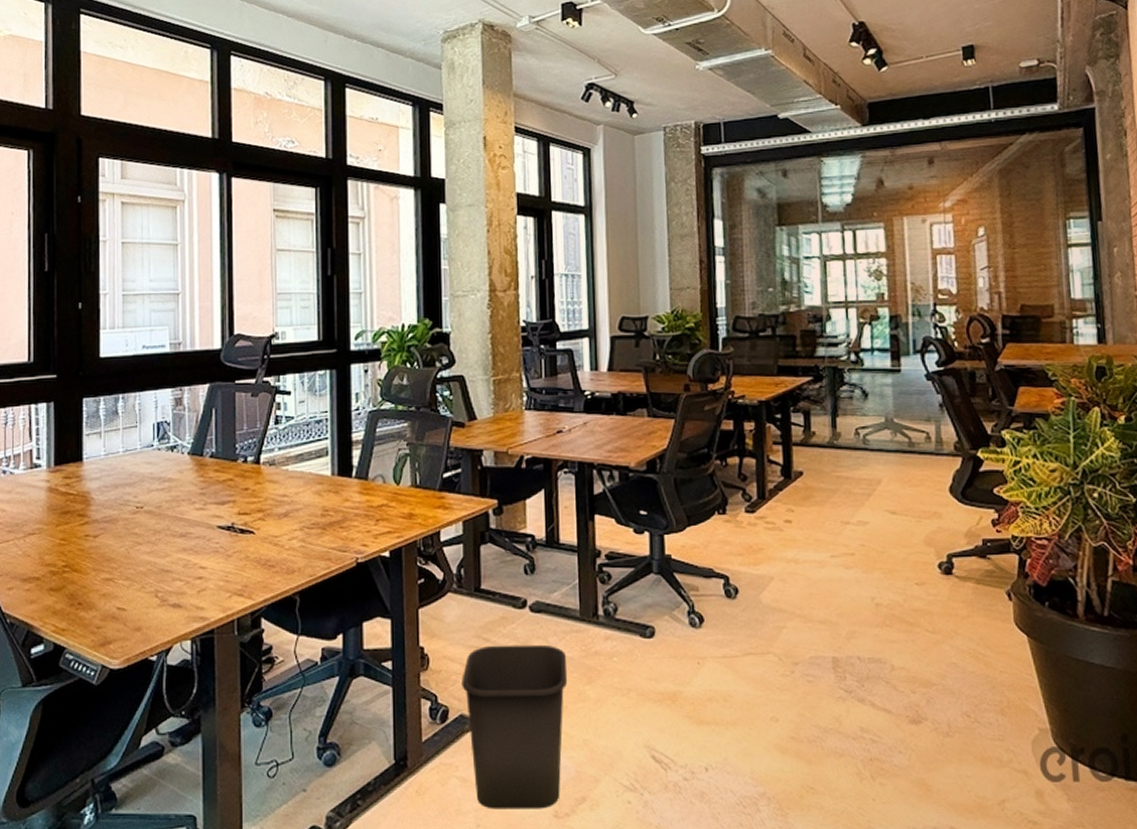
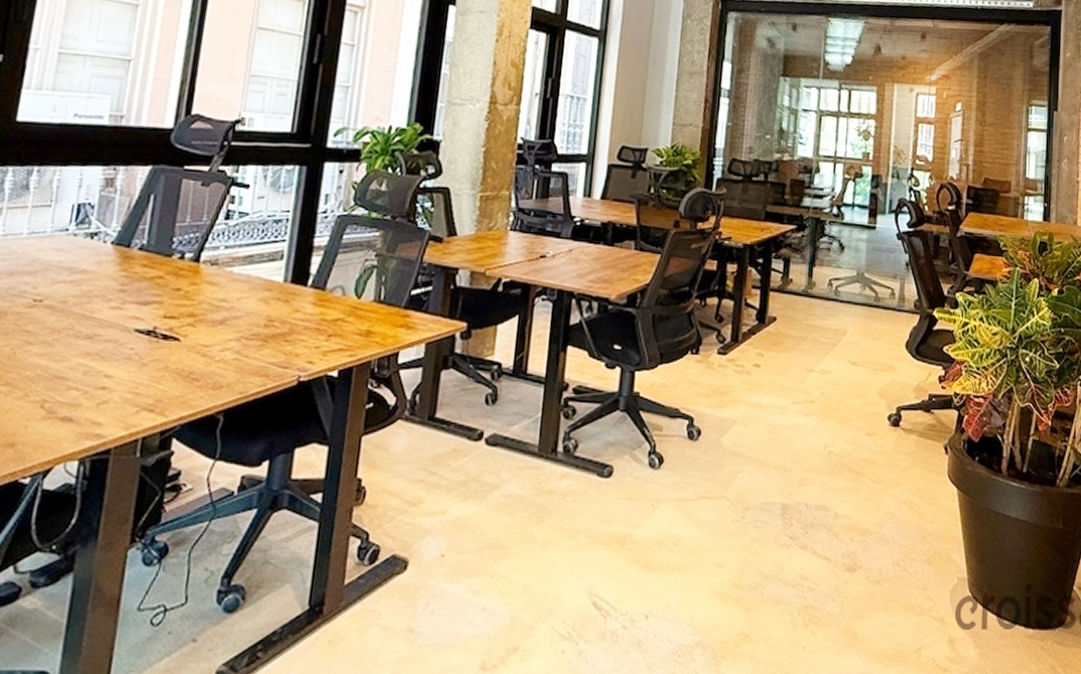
waste bin: present [462,644,568,809] -> none [397,479,518,661]

